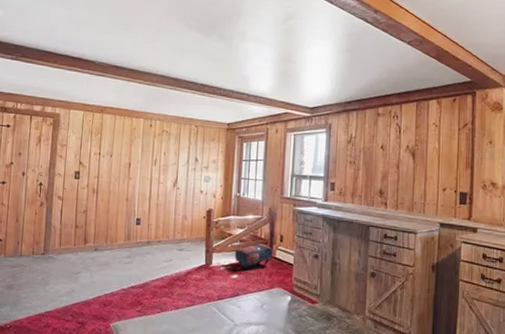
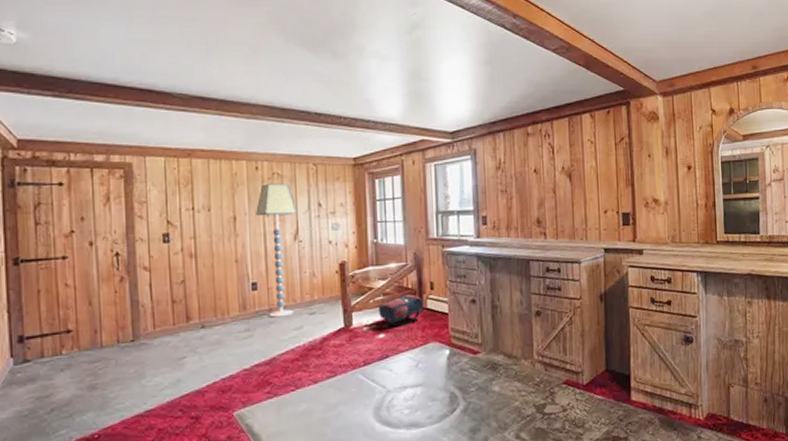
floor lamp: none [146,139,179,250] -> present [256,183,298,318]

